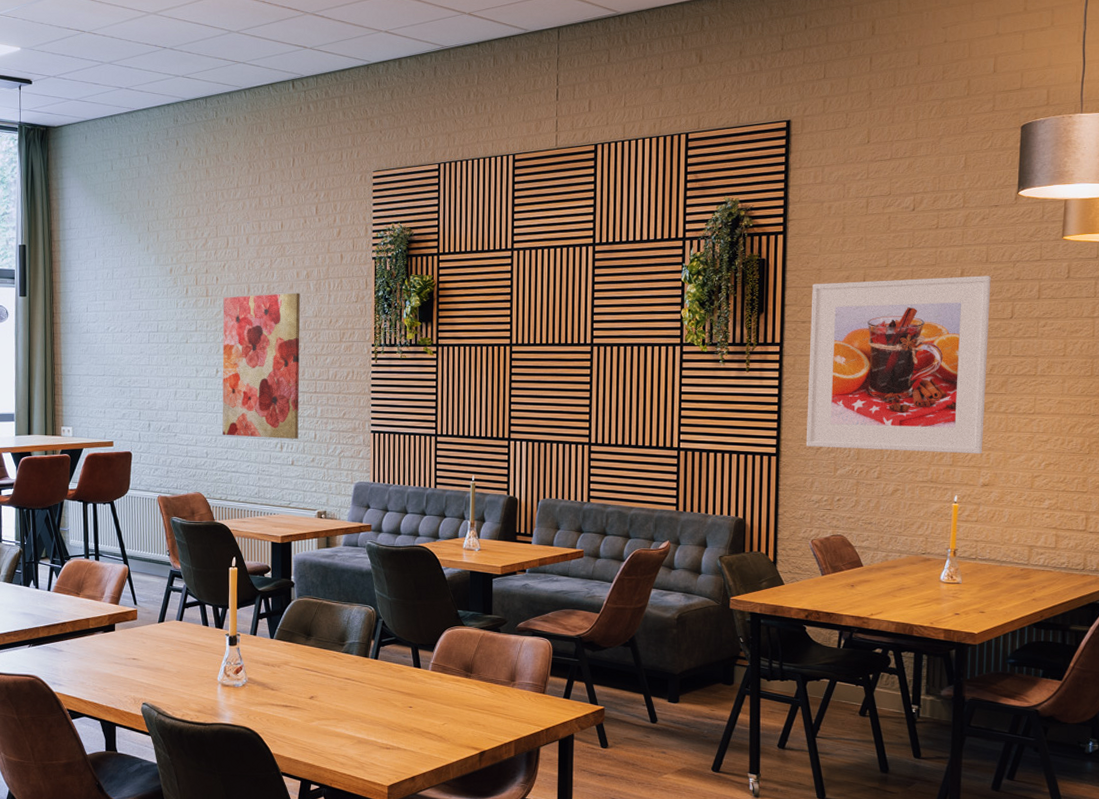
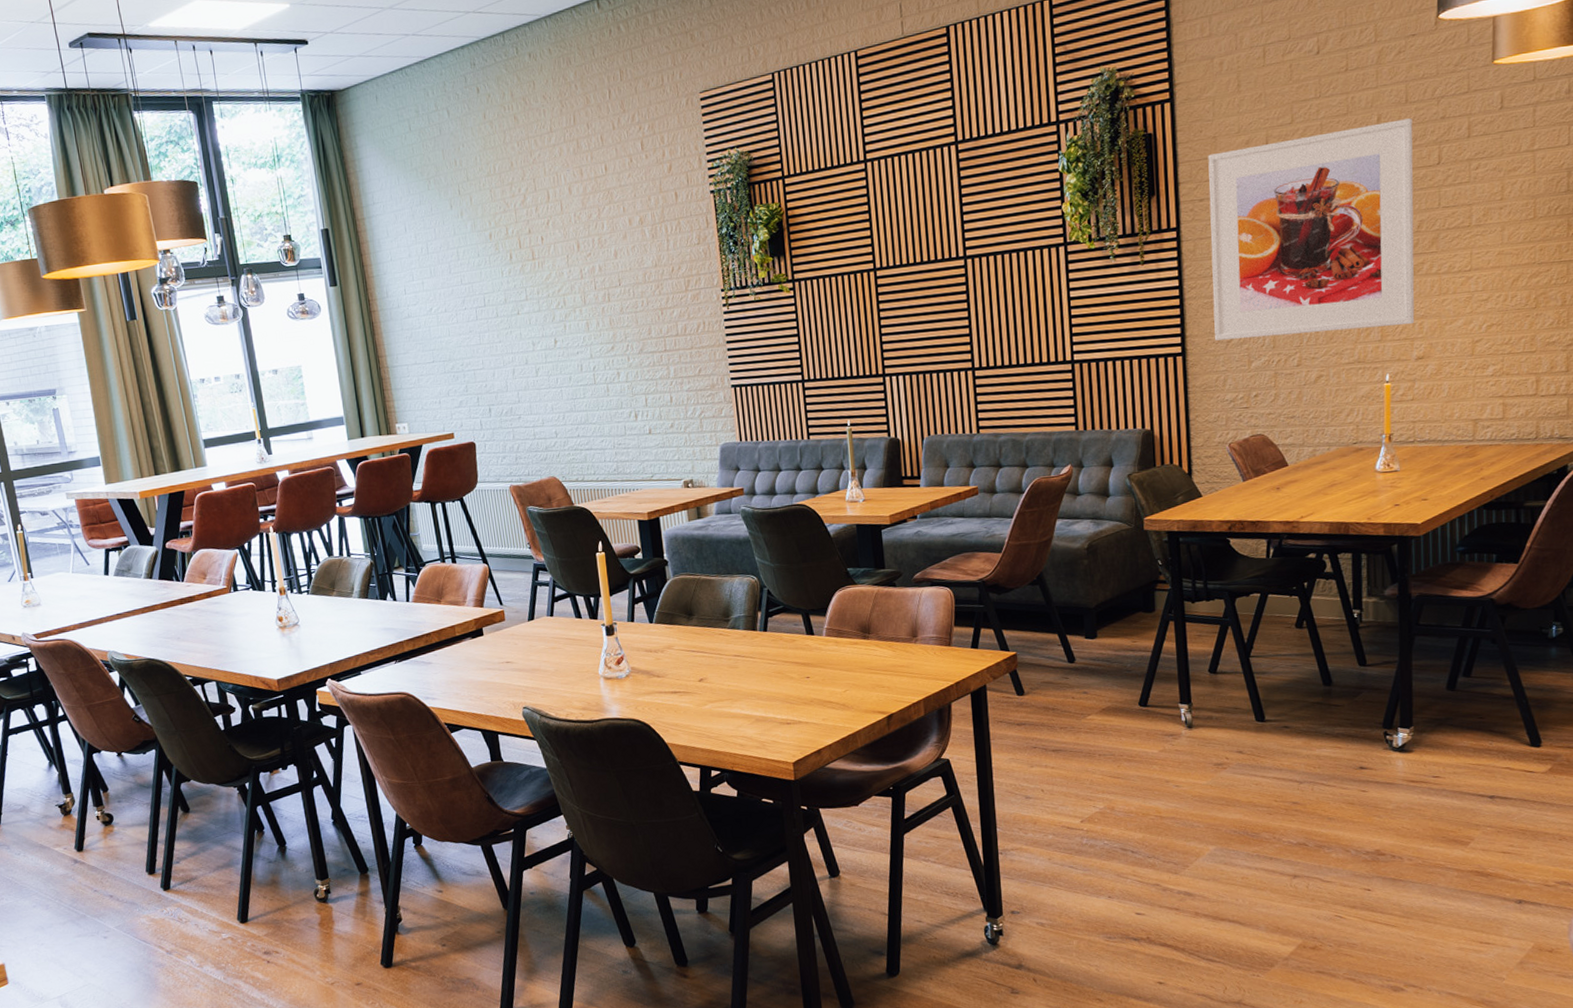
wall art: present [222,292,300,439] -> none [551,242,653,412]

